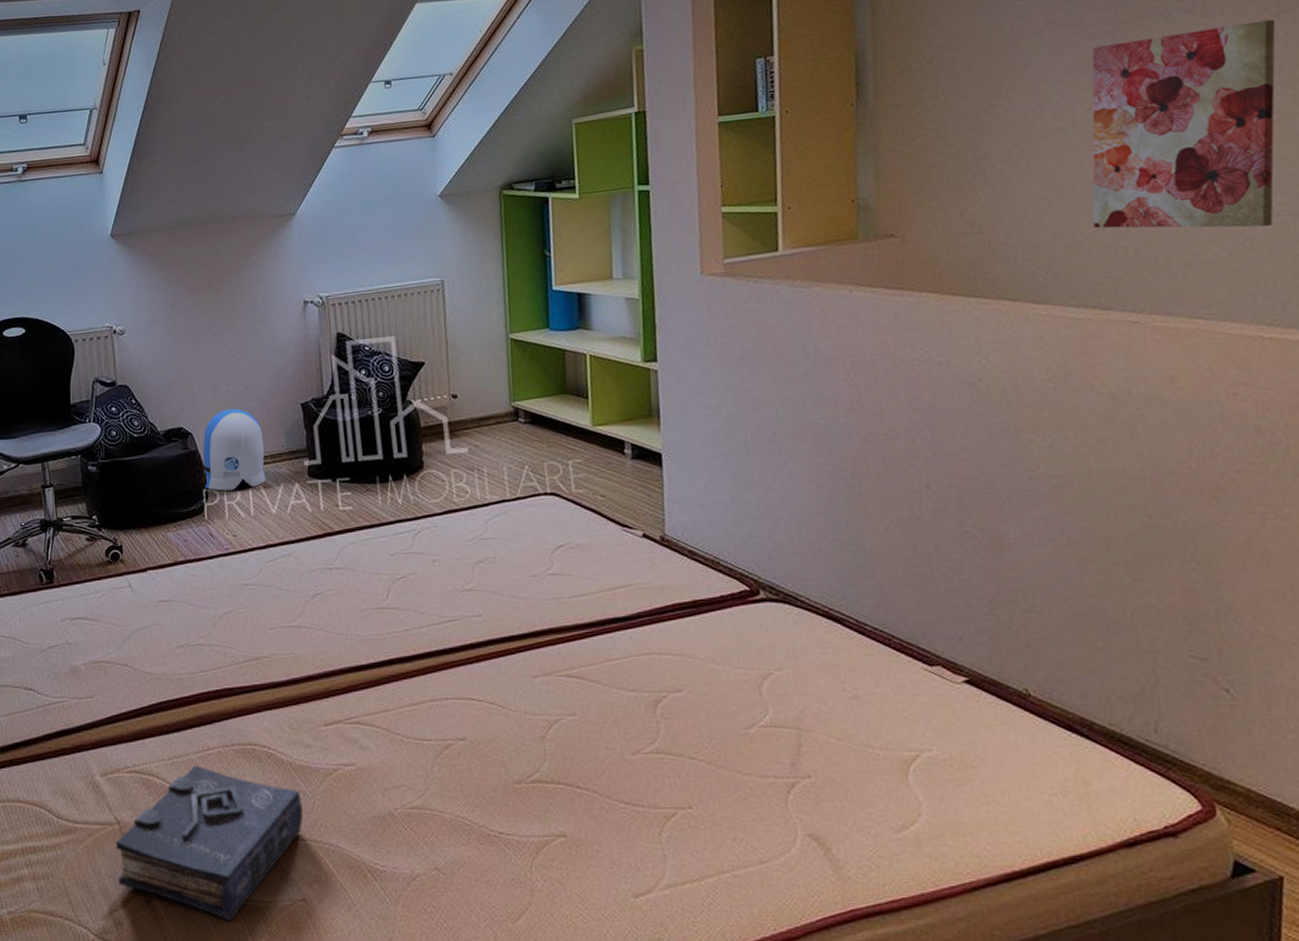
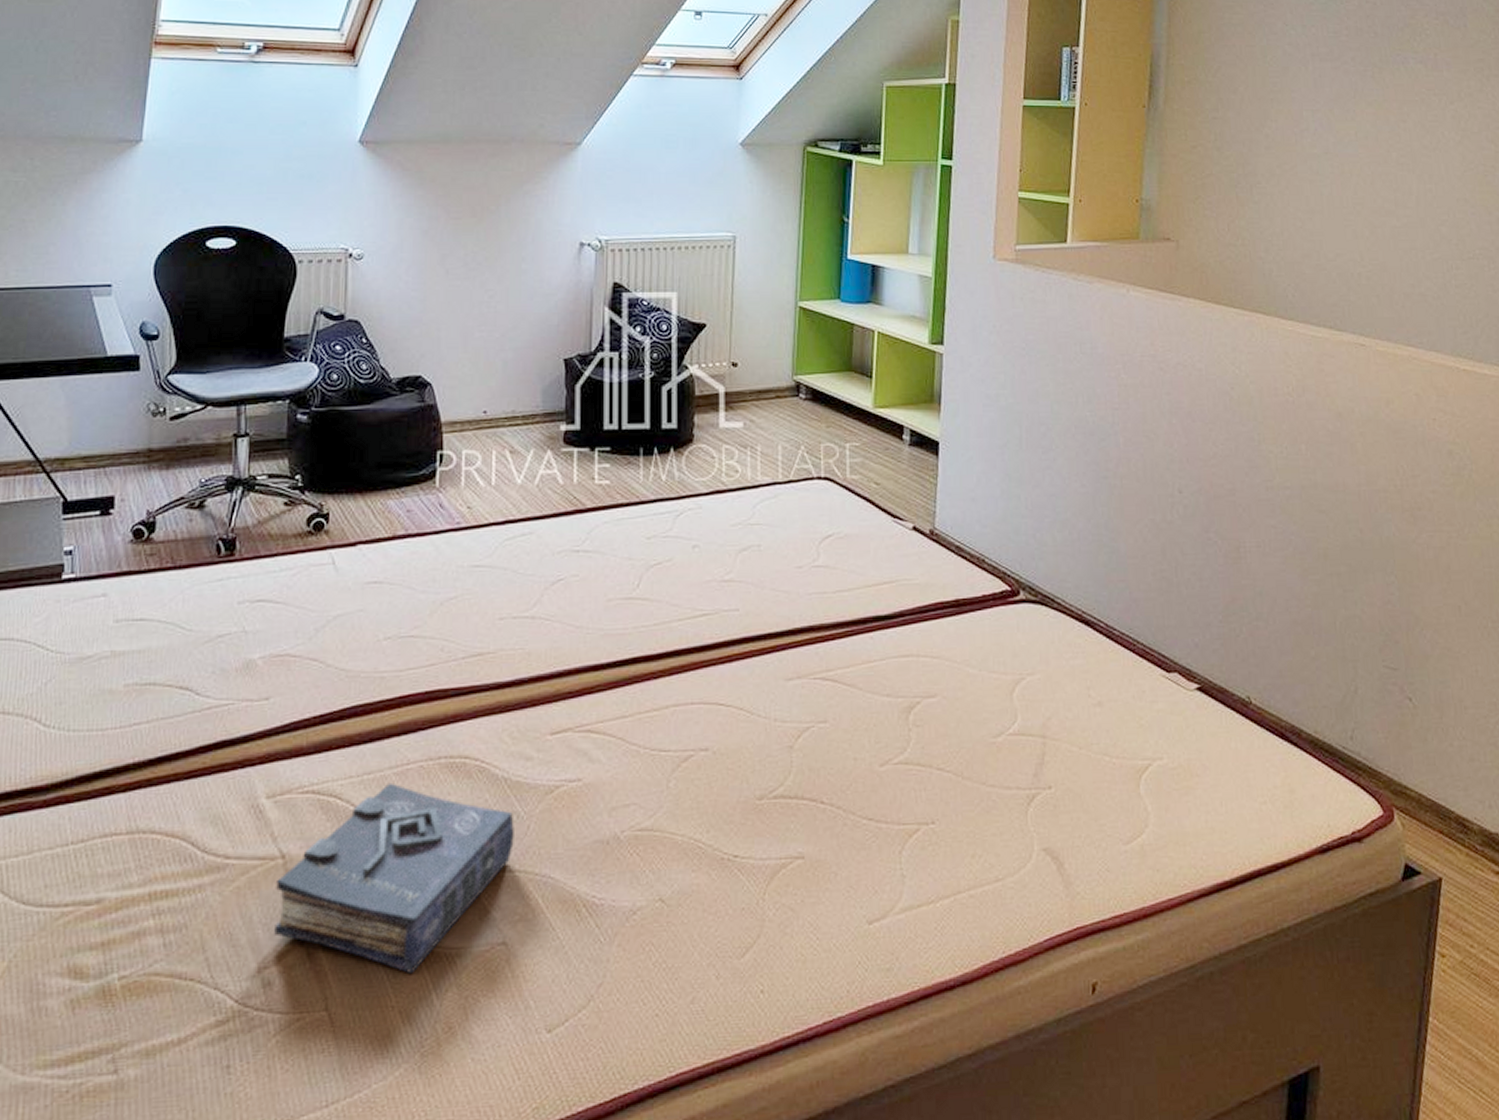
sun visor: present [202,408,266,491] -> none [439,358,517,454]
wall art: present [1092,19,1276,229] -> none [1335,80,1487,268]

